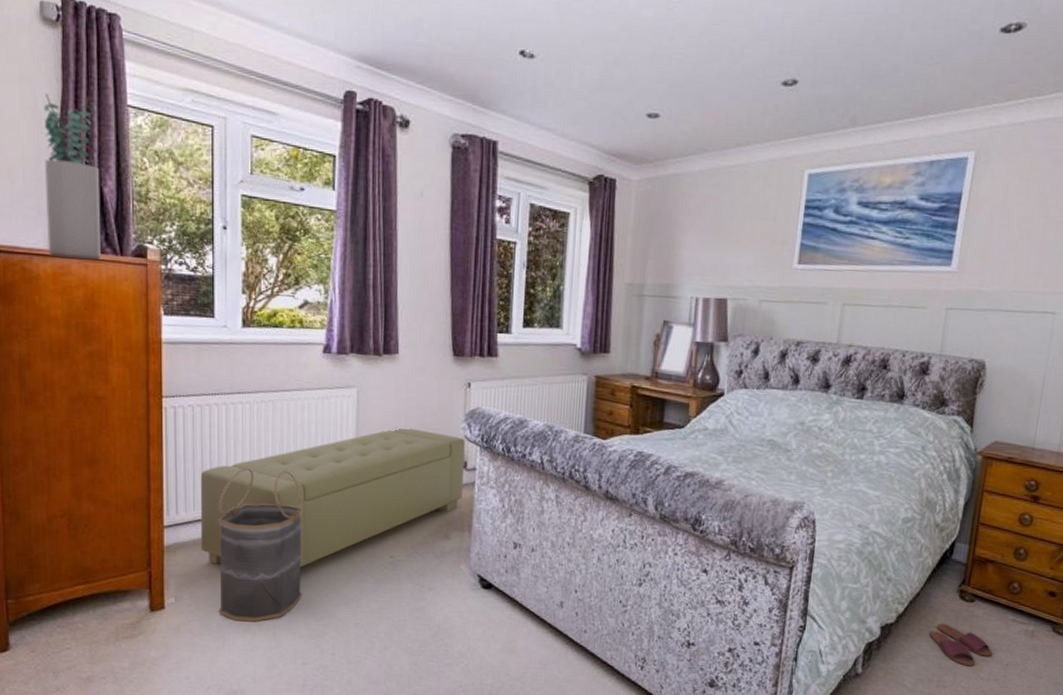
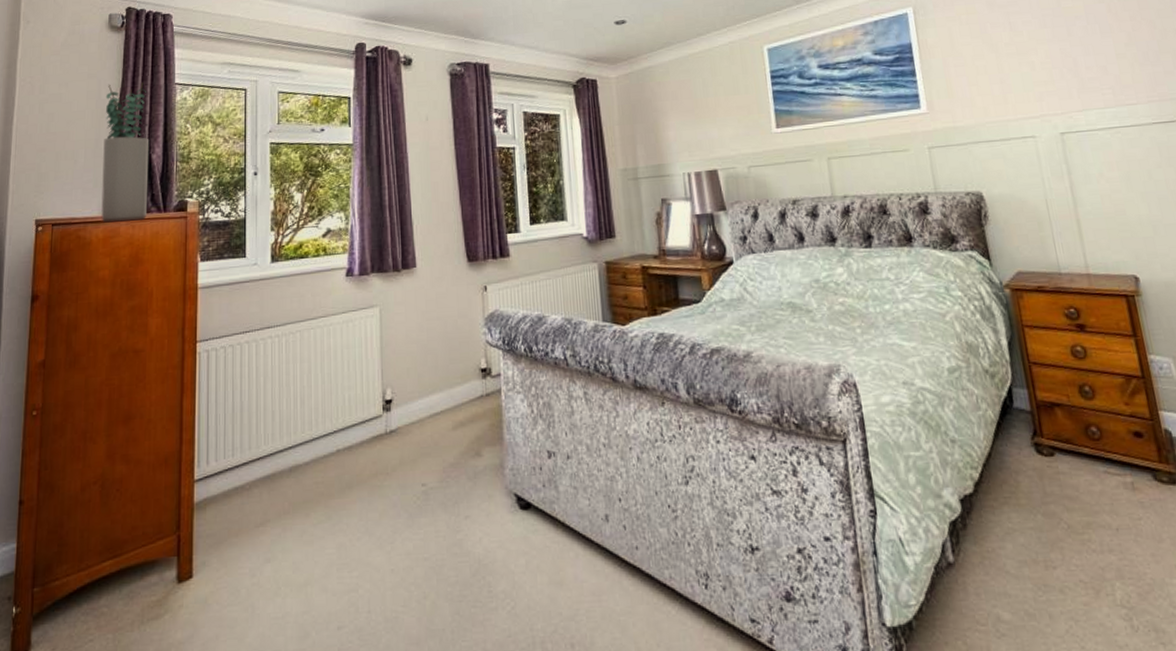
ottoman: present [200,427,465,568] -> none [230,340,490,517]
basket: present [218,467,304,622] -> none [247,402,334,584]
slippers: present [929,623,992,667] -> none [1015,486,1095,537]

